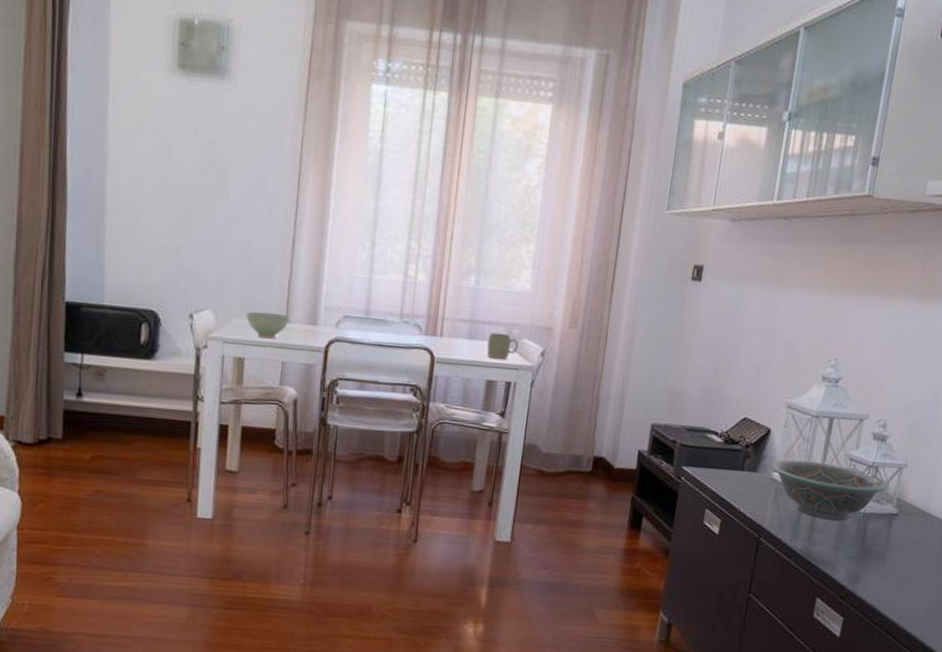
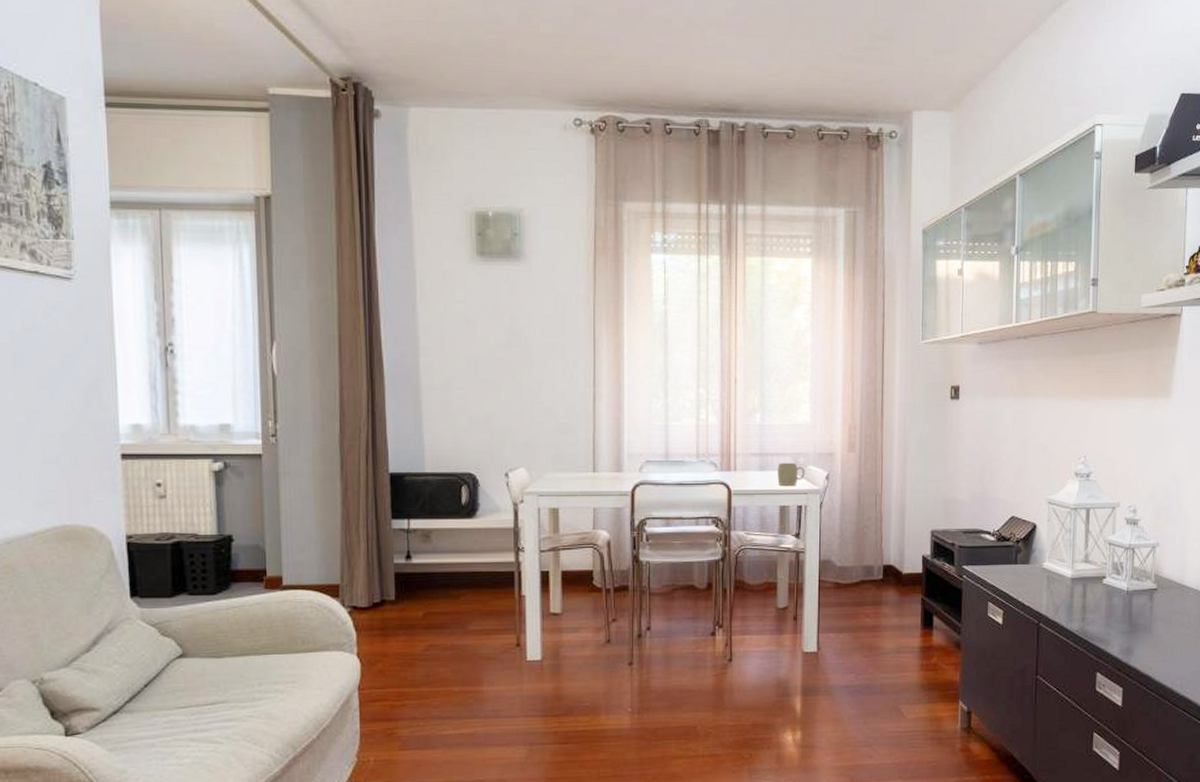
bowl: present [245,311,290,339] -> none [556,465,597,488]
decorative bowl: present [770,459,890,521] -> none [1040,549,1147,600]

